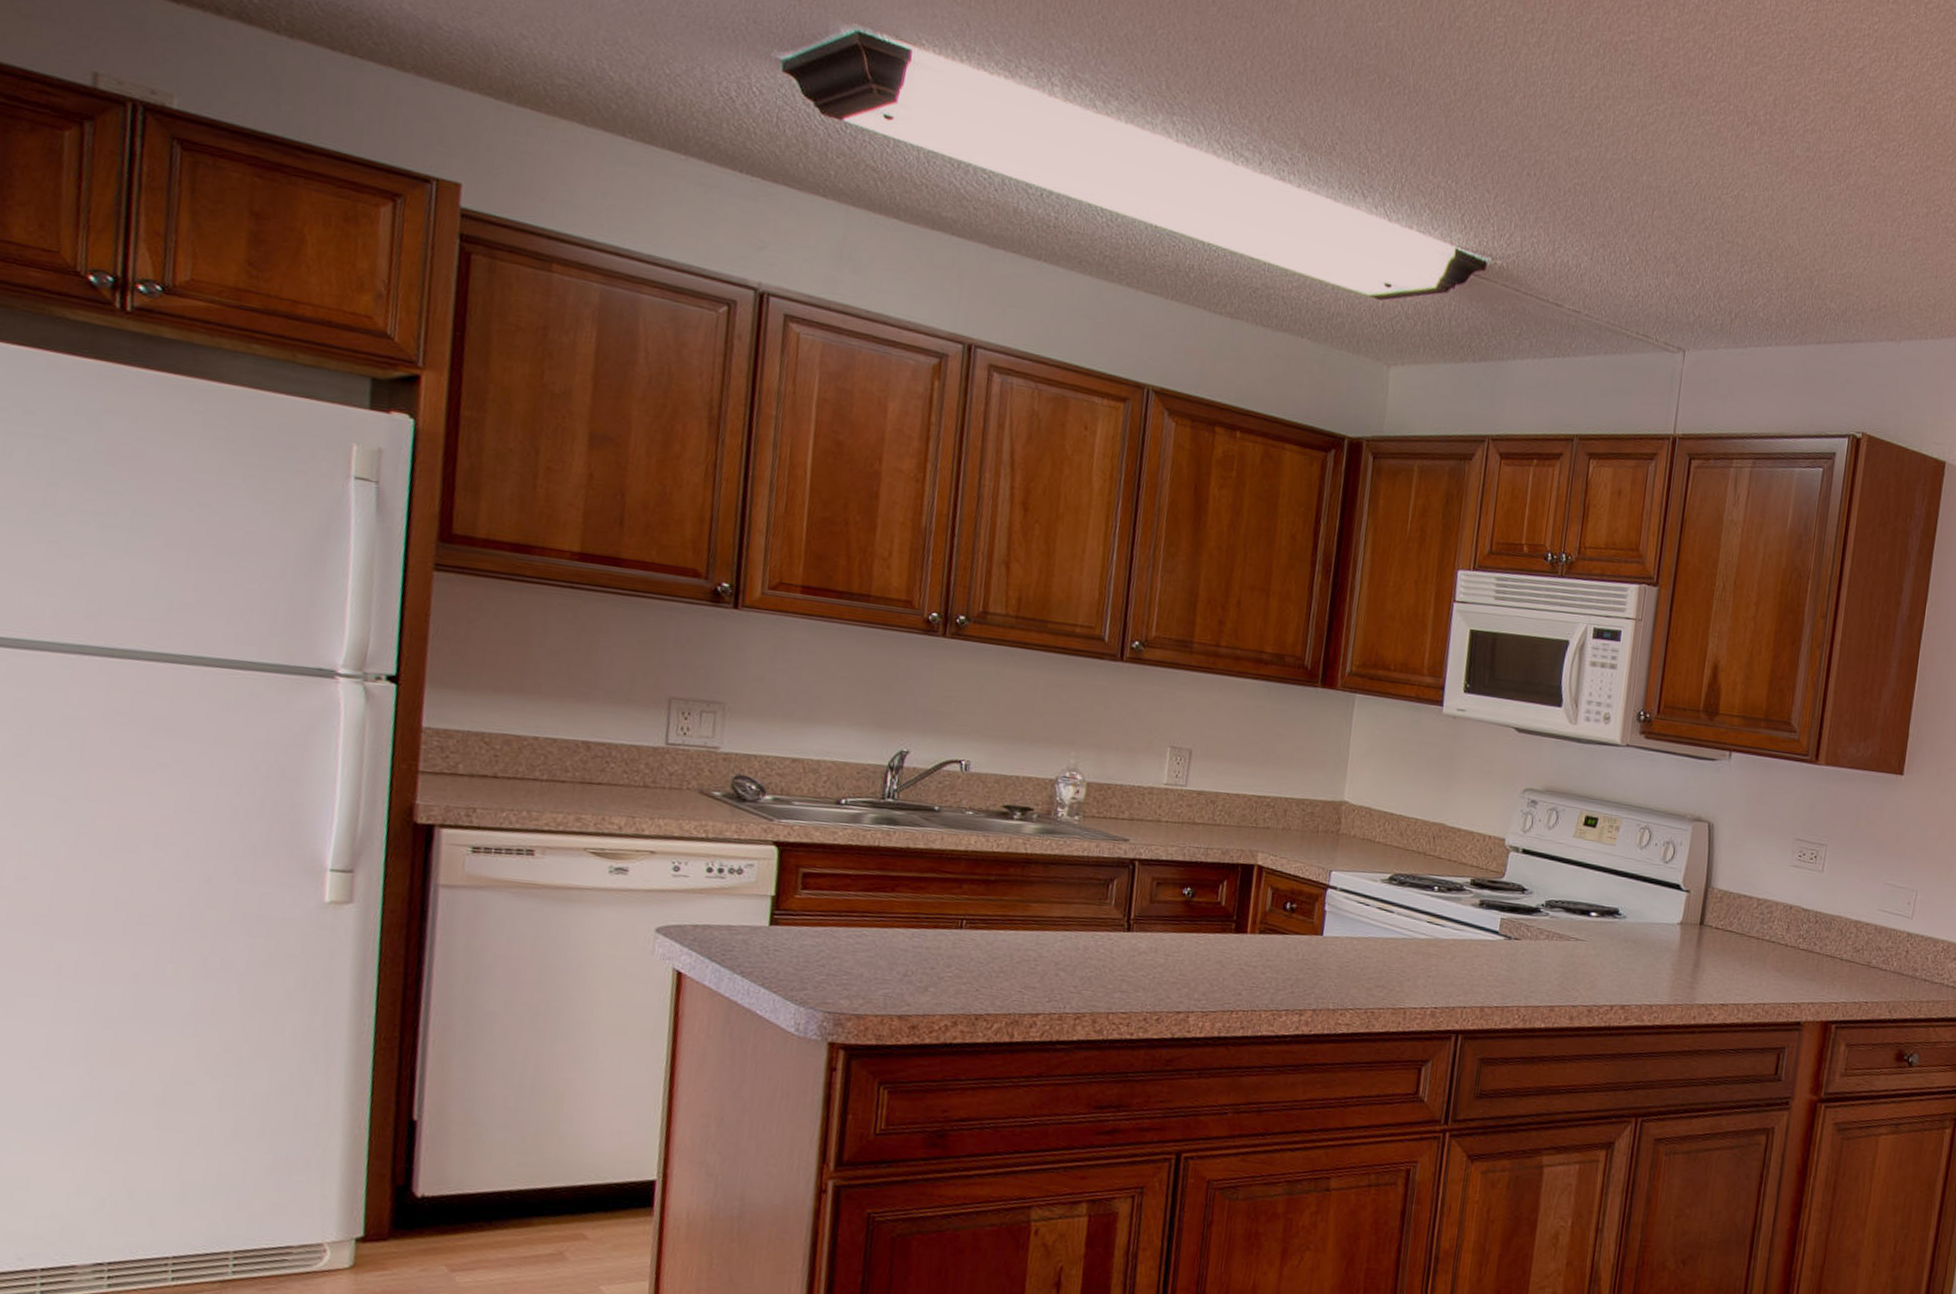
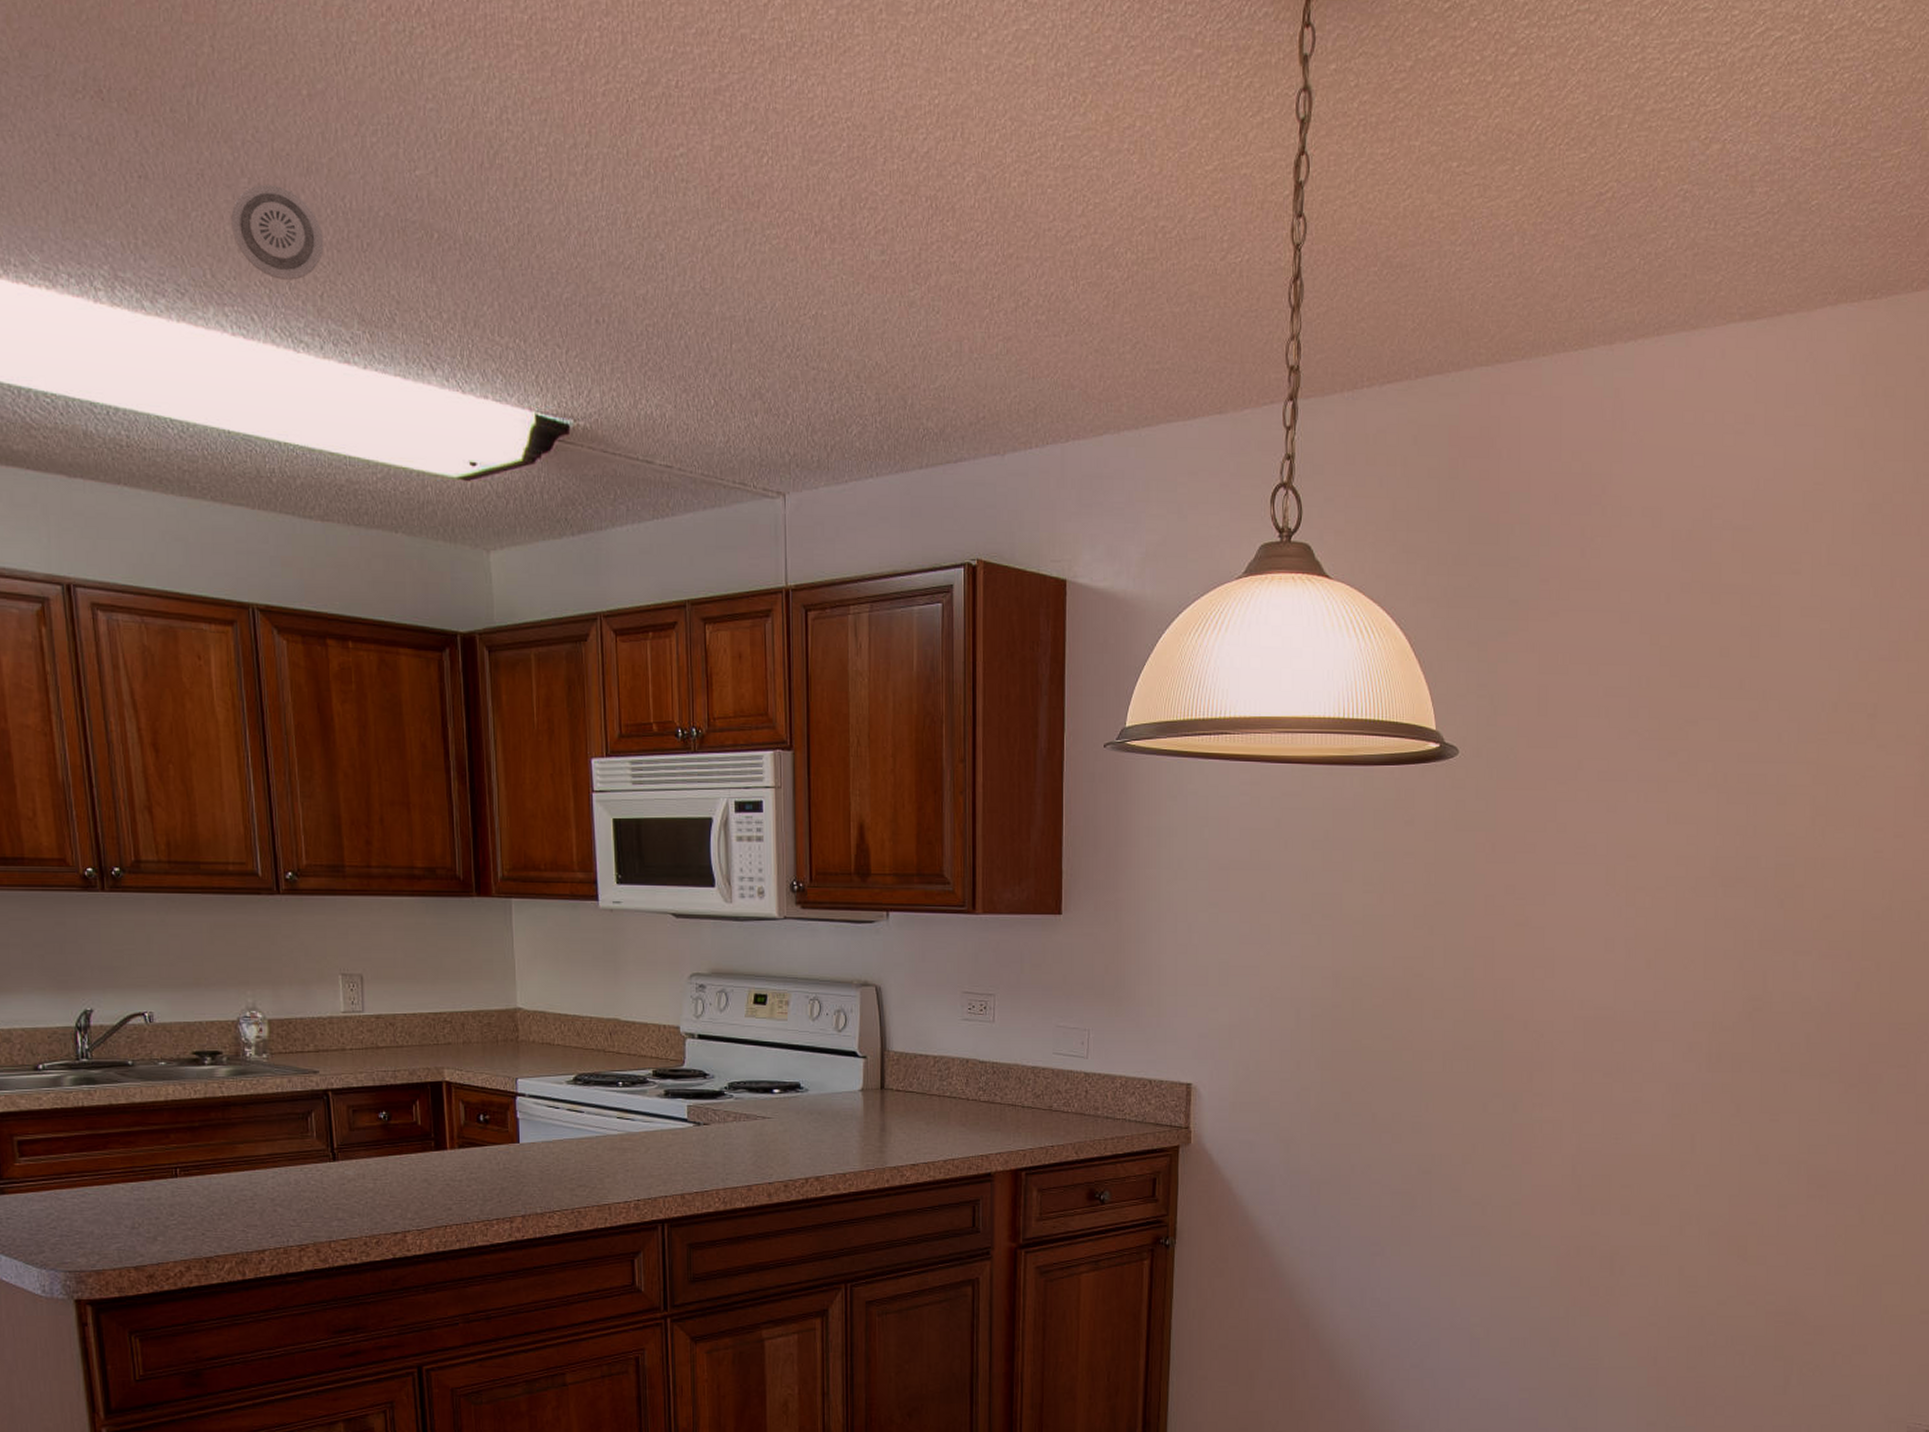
smoke detector: none [1193,14,1281,101] -> present [231,184,324,280]

